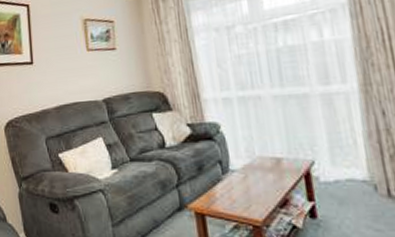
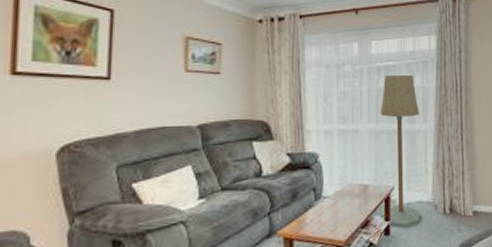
floor lamp: none [283,27,356,210] -> present [379,74,421,228]

